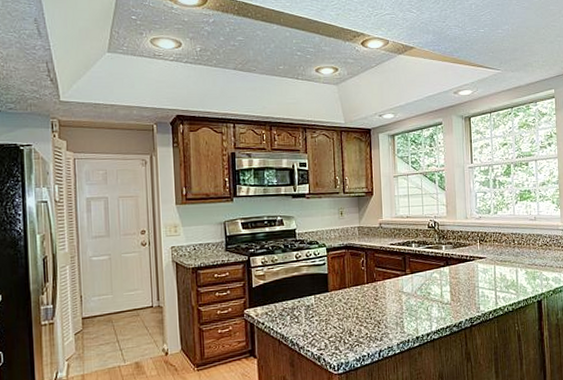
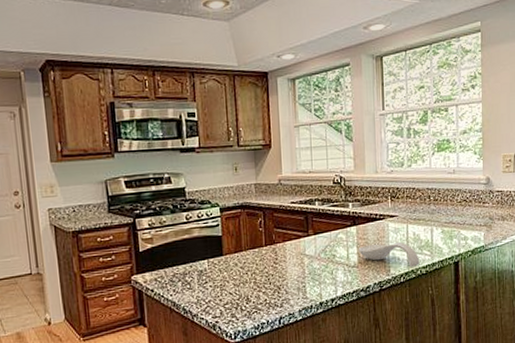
spoon rest: none [451,282,507,305] -> present [358,242,420,267]

